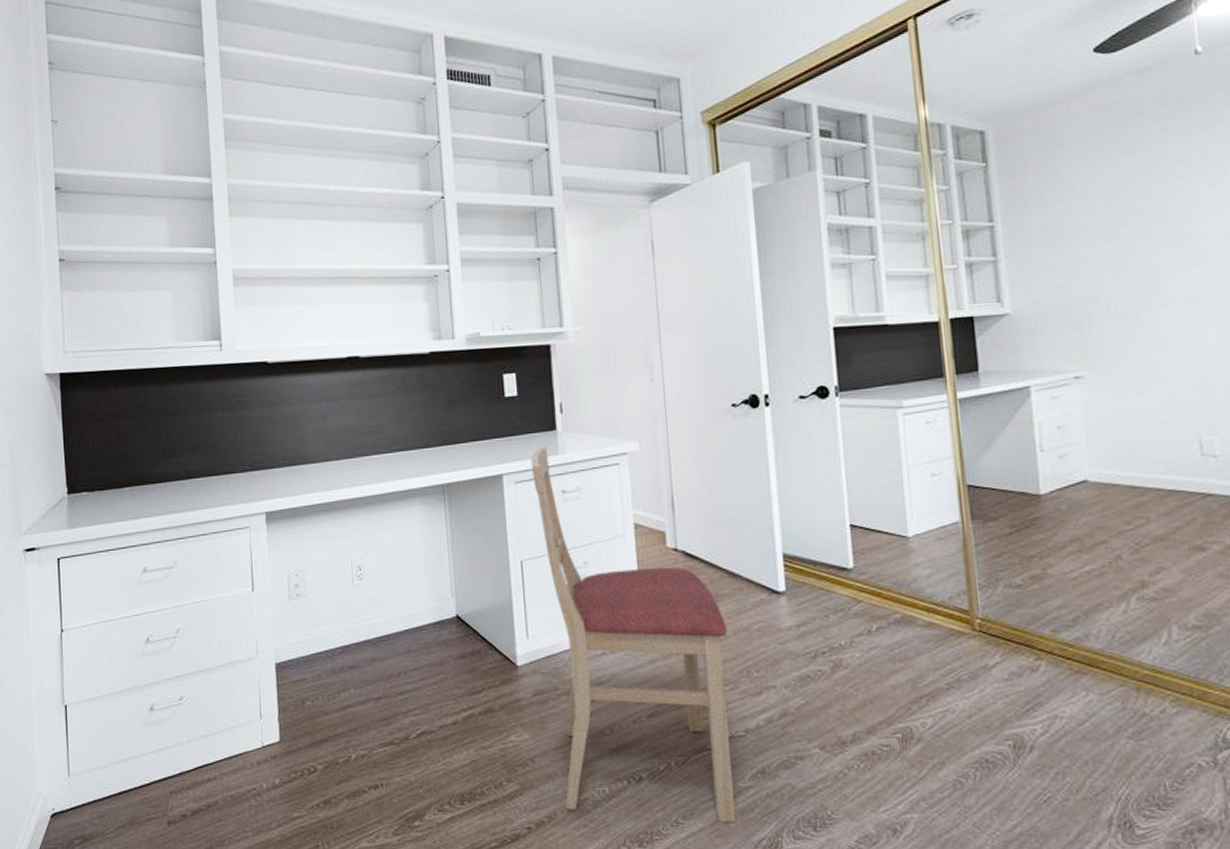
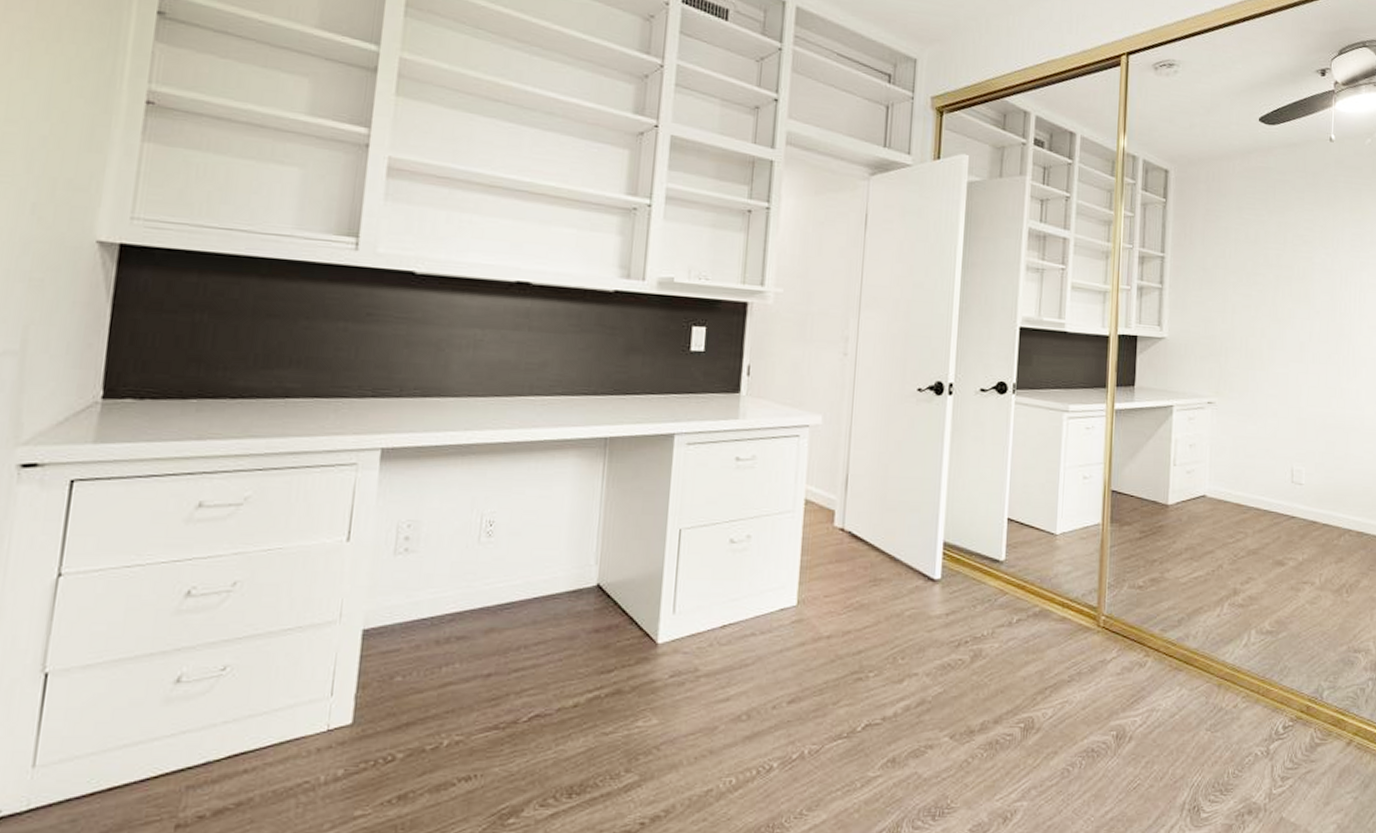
chair: present [530,446,737,822] -> none [687,408,880,813]

